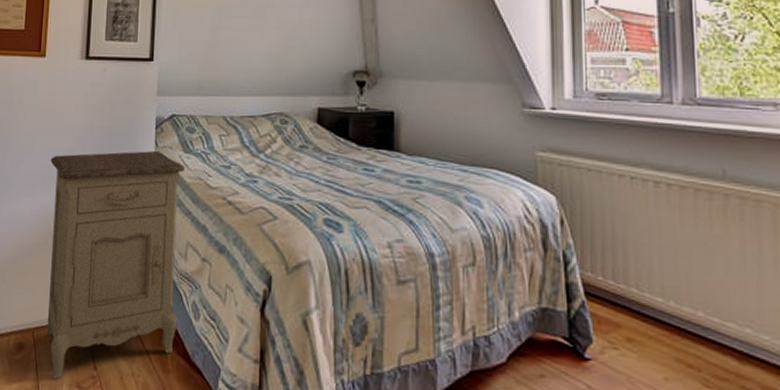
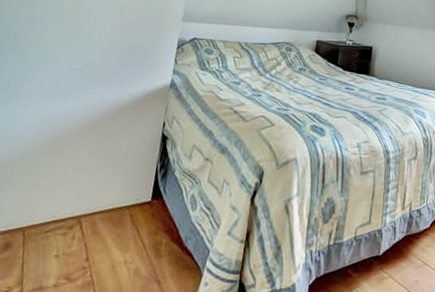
nightstand: present [46,150,184,380] -> none [39,67,199,274]

